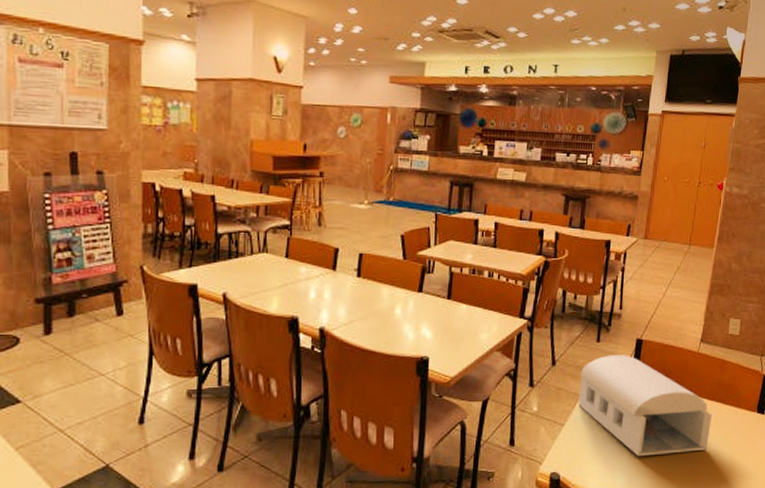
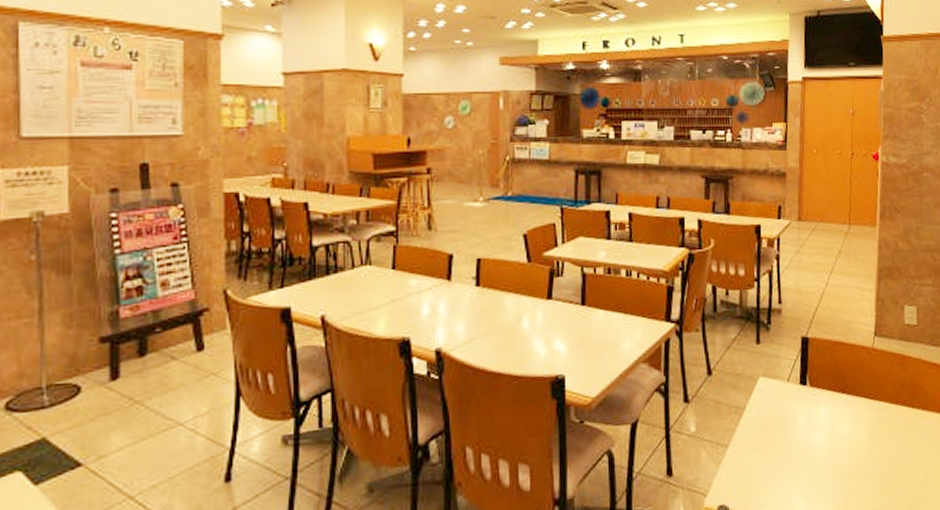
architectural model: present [578,355,712,457] -> none [740,357,898,479]

